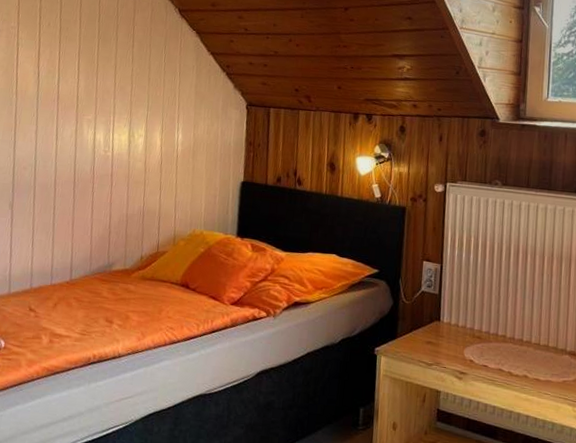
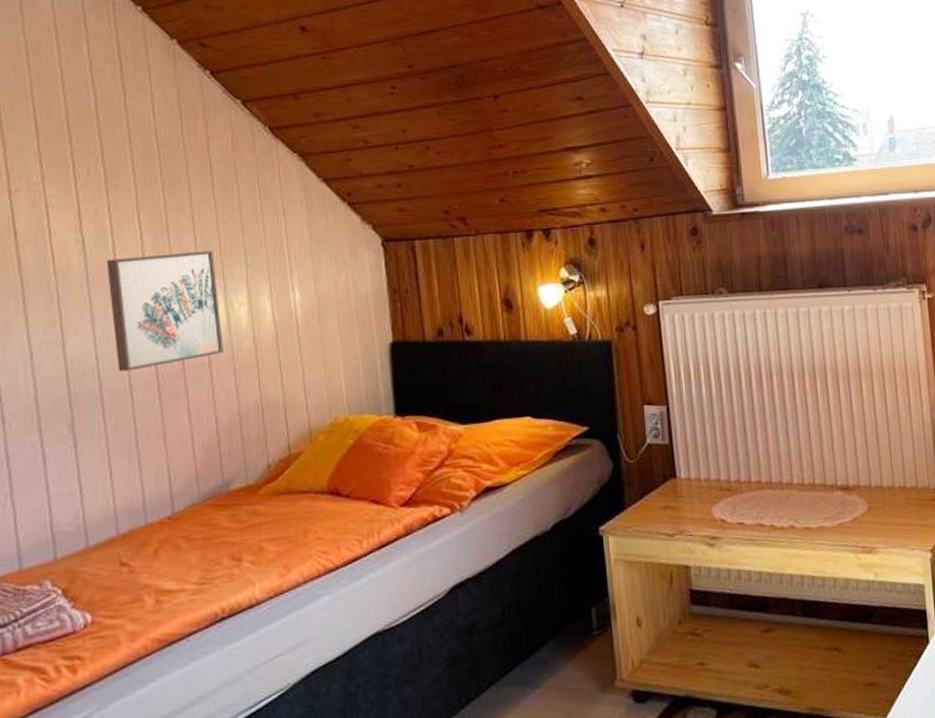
wall art: none [48,89,126,172] -> present [106,250,223,372]

